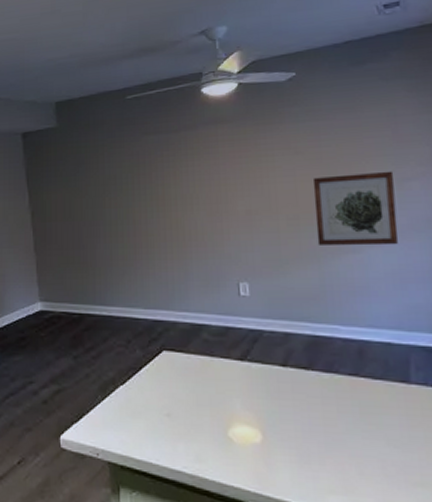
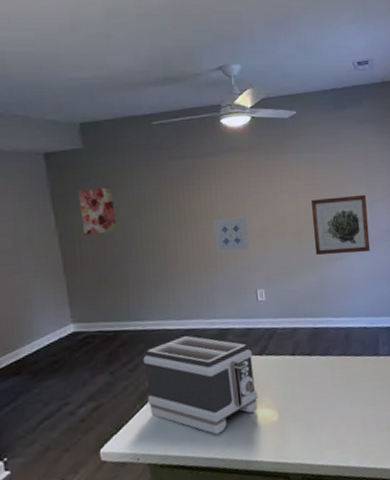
wall art: none [52,165,87,214] -> present [79,187,118,235]
toaster: none [107,327,237,445] -> present [143,335,258,435]
wall art: none [190,197,232,237] -> present [214,216,250,253]

